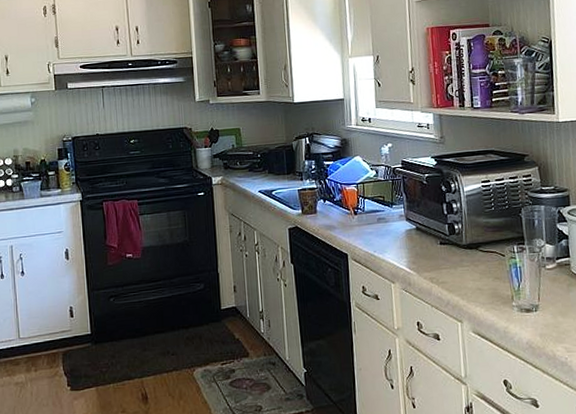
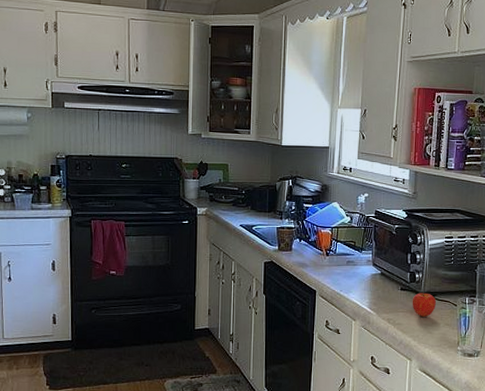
fruit: none [454,244,482,272] -> present [412,292,436,317]

